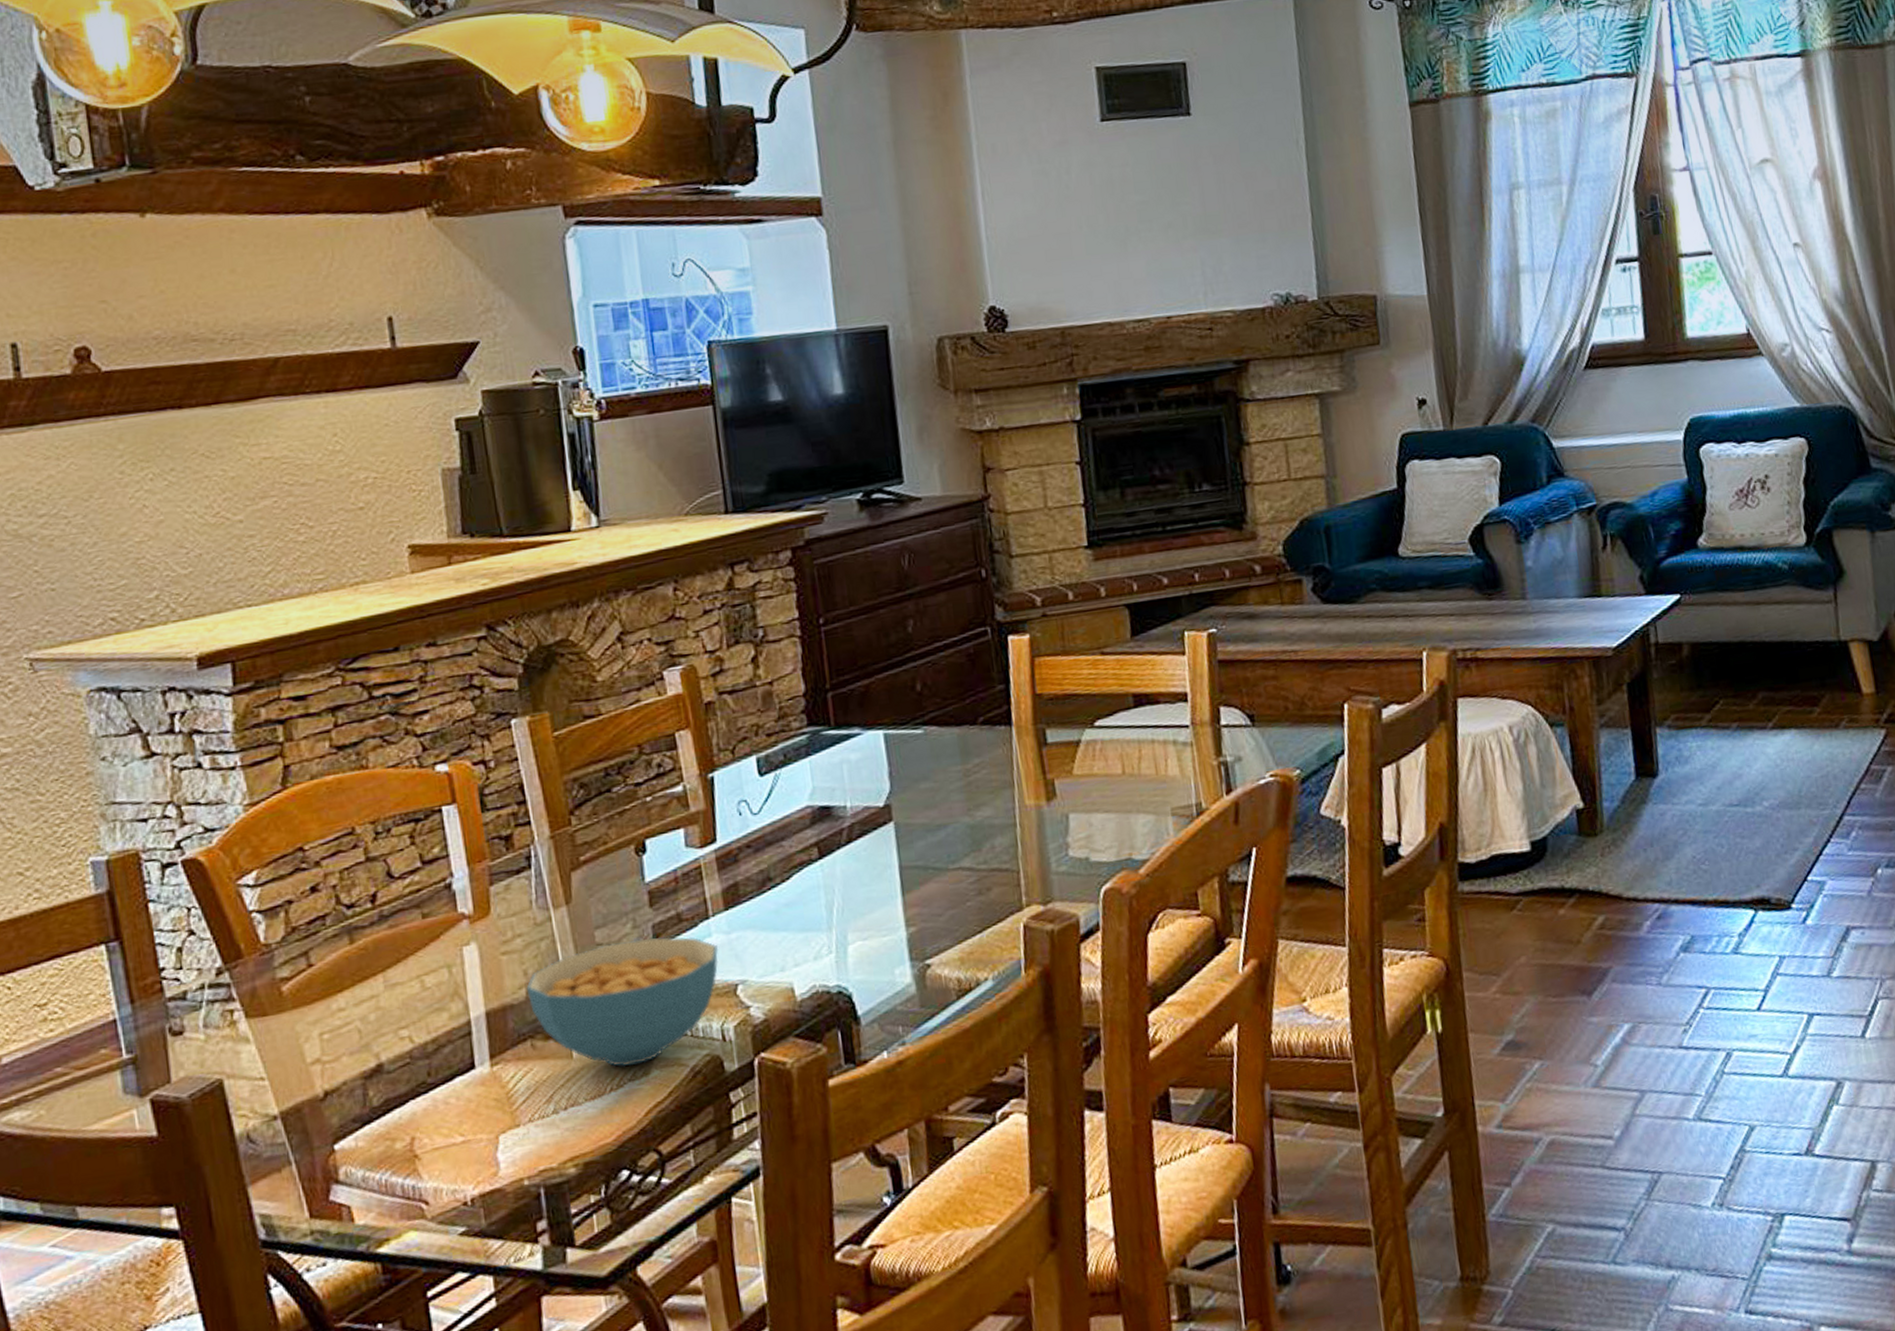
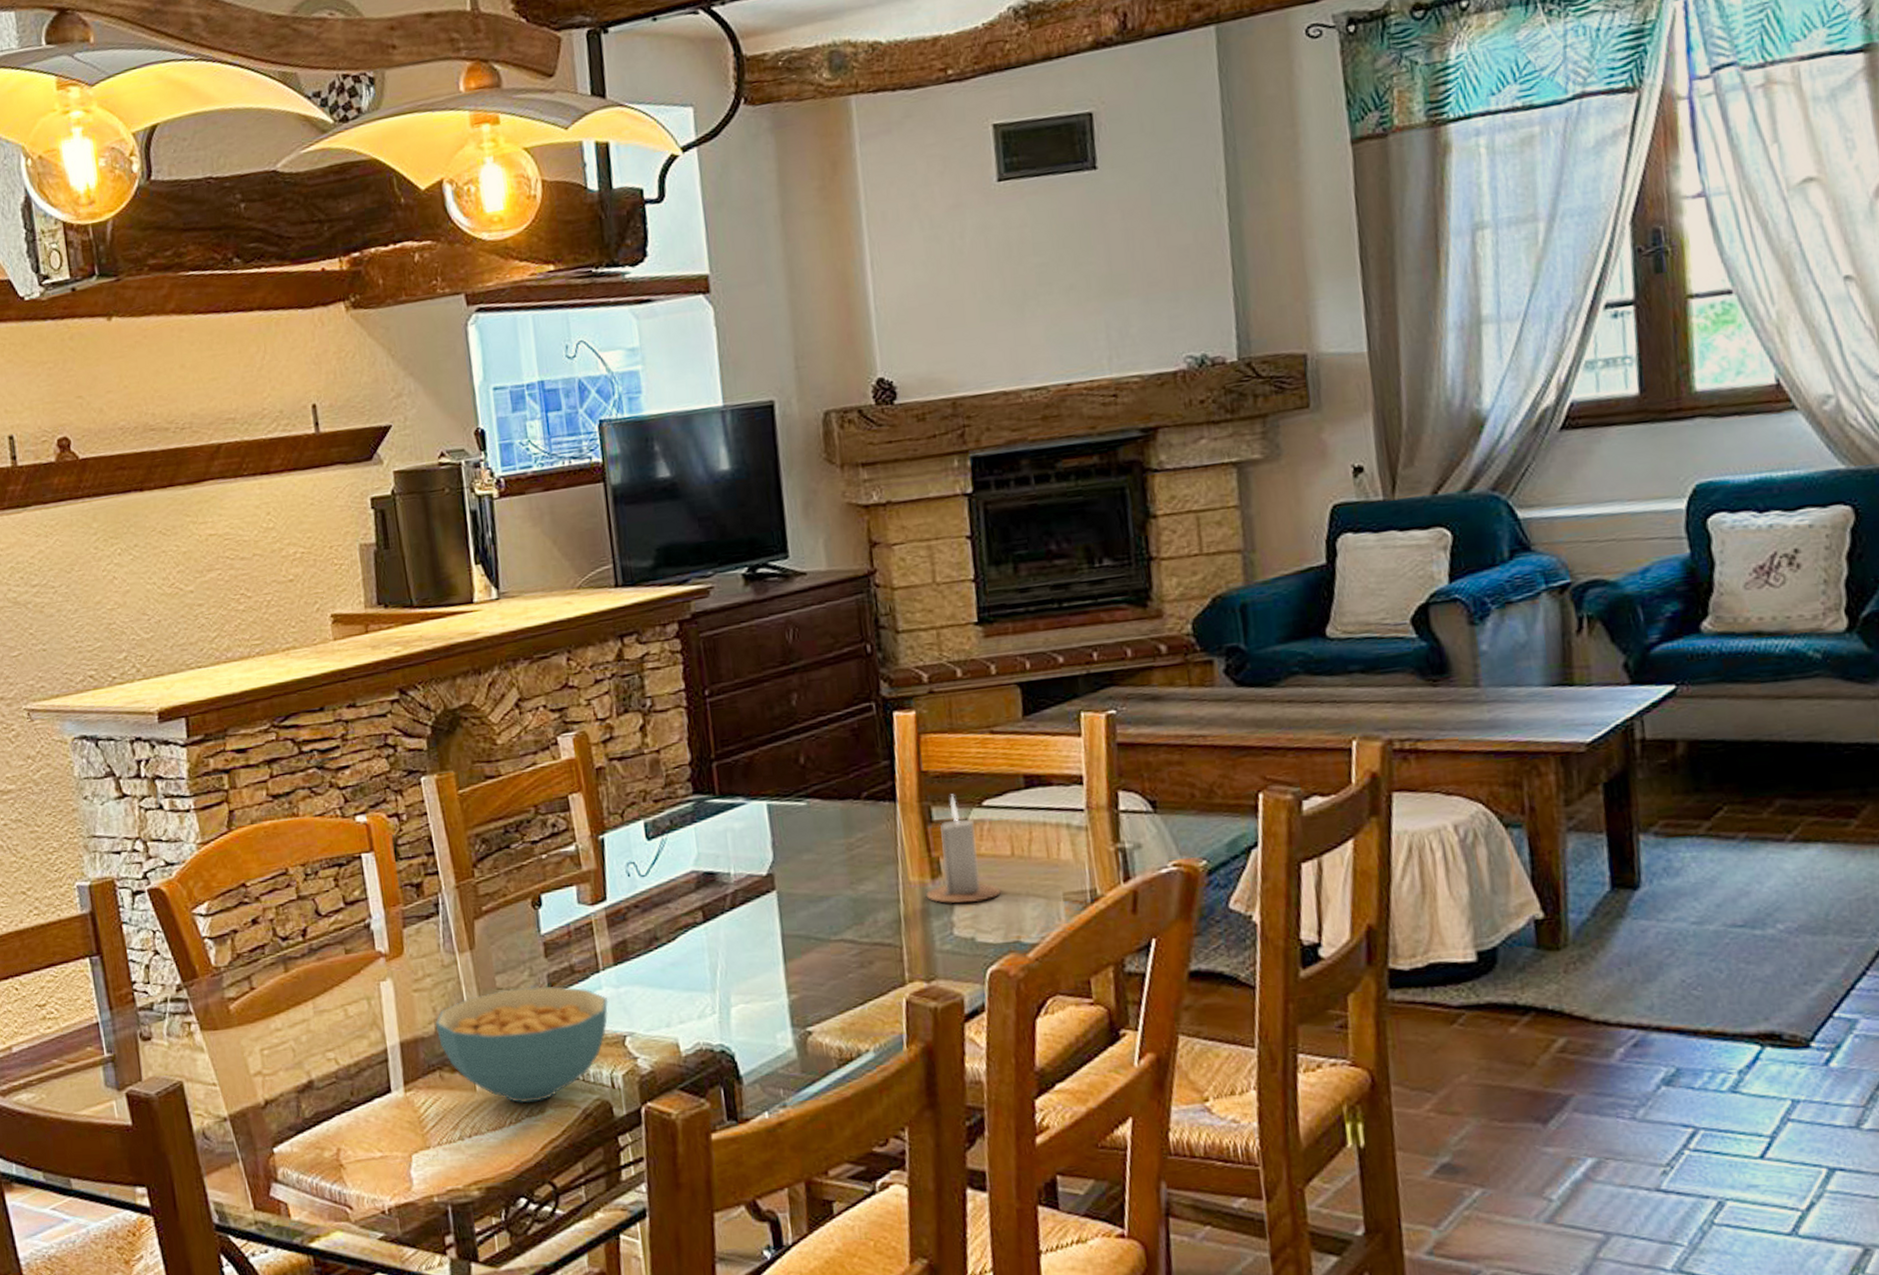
candle: none [1042,715,1113,825] -> present [927,794,1001,903]

